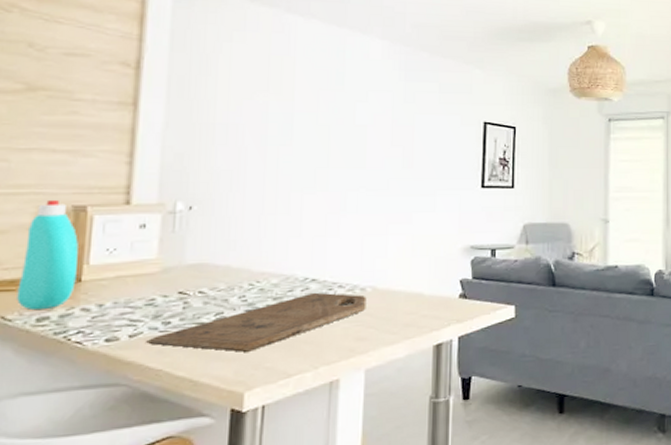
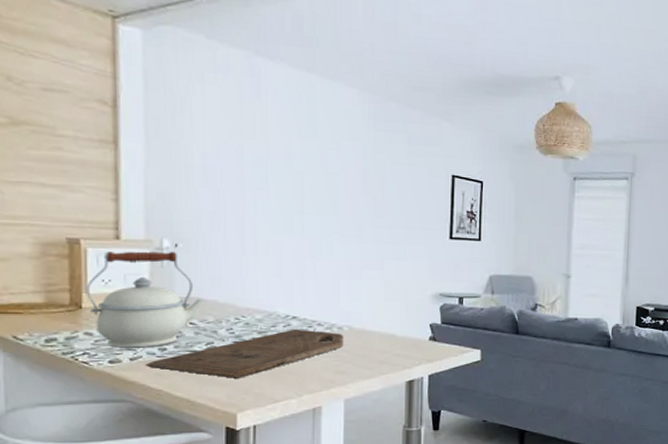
bottle: present [17,200,78,311] -> none [25,232,77,332]
kettle: none [88,215,219,324] -> present [86,251,207,348]

